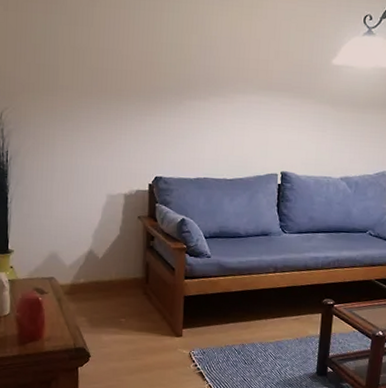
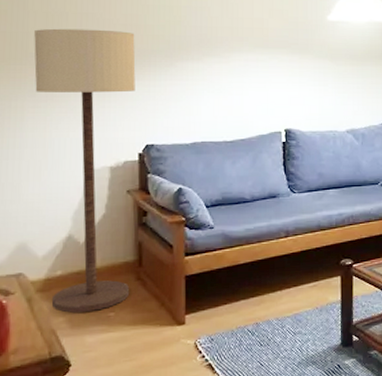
floor lamp: none [63,63,149,316] -> present [34,28,136,313]

